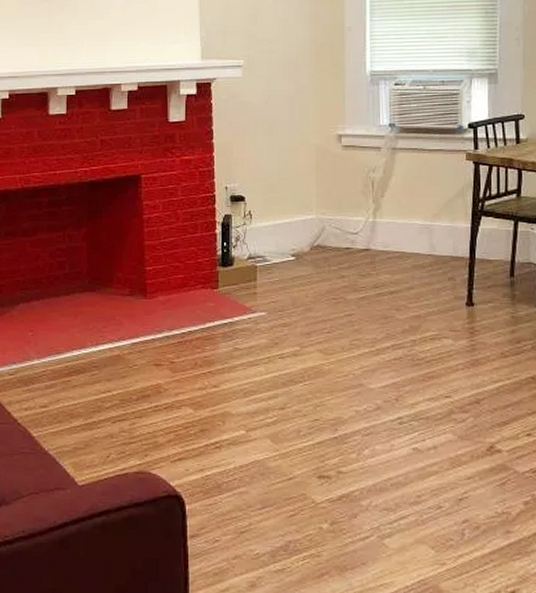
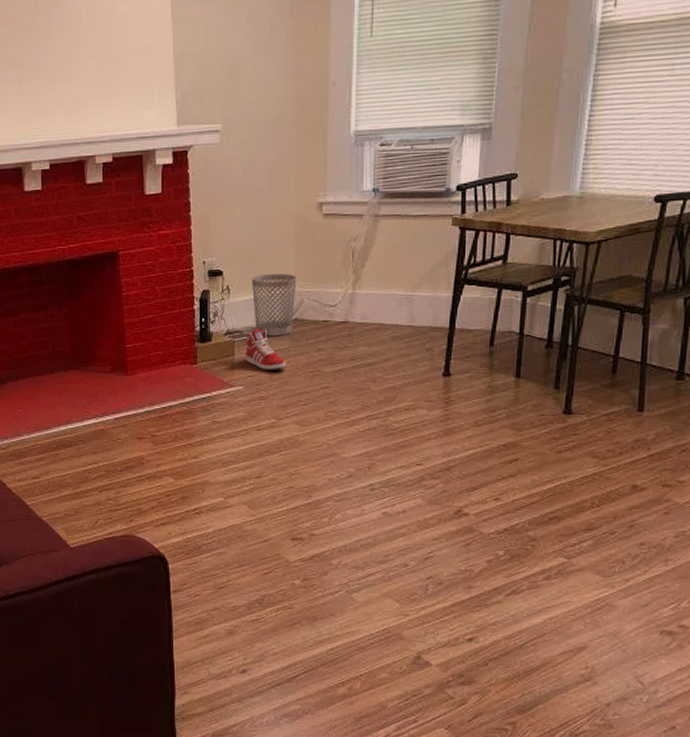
sneaker: none [268,254,309,296] -> present [245,329,286,370]
wastebasket: none [273,201,318,262] -> present [251,274,297,337]

